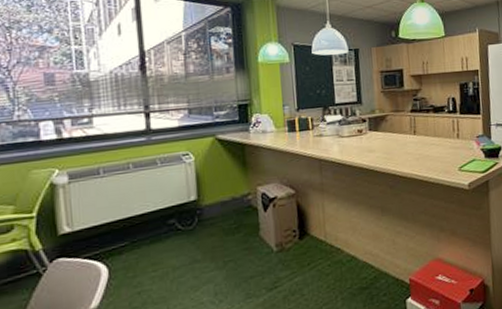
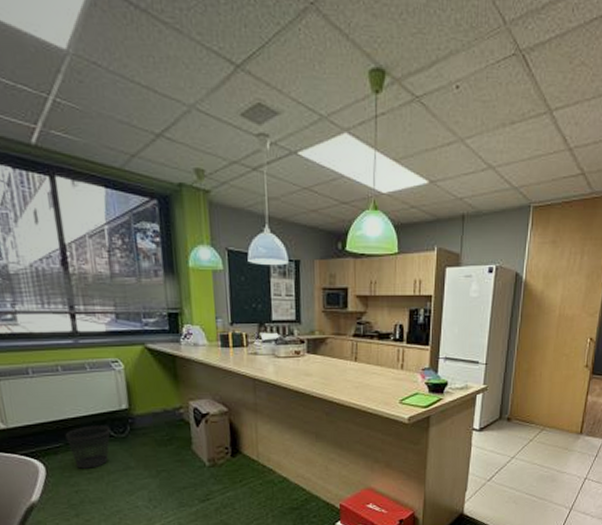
wastebasket: none [131,219,178,268] -> present [65,425,111,469]

